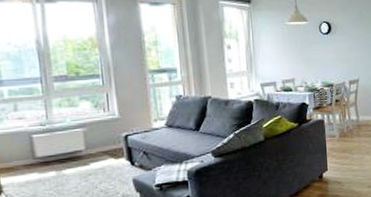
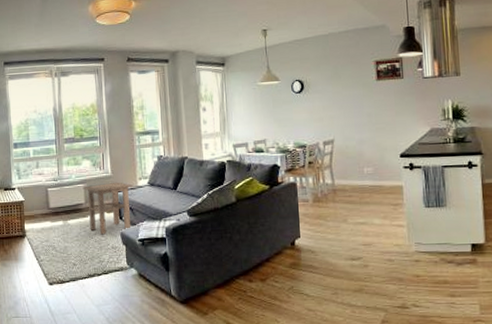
side table: none [81,124,148,184] -> present [82,182,134,235]

